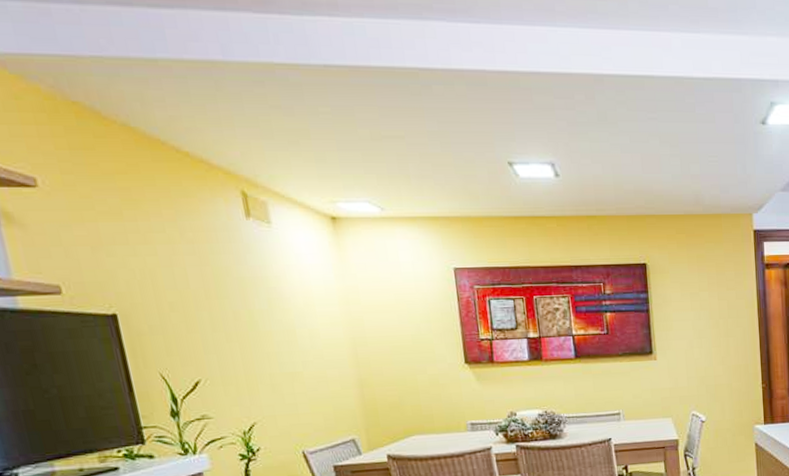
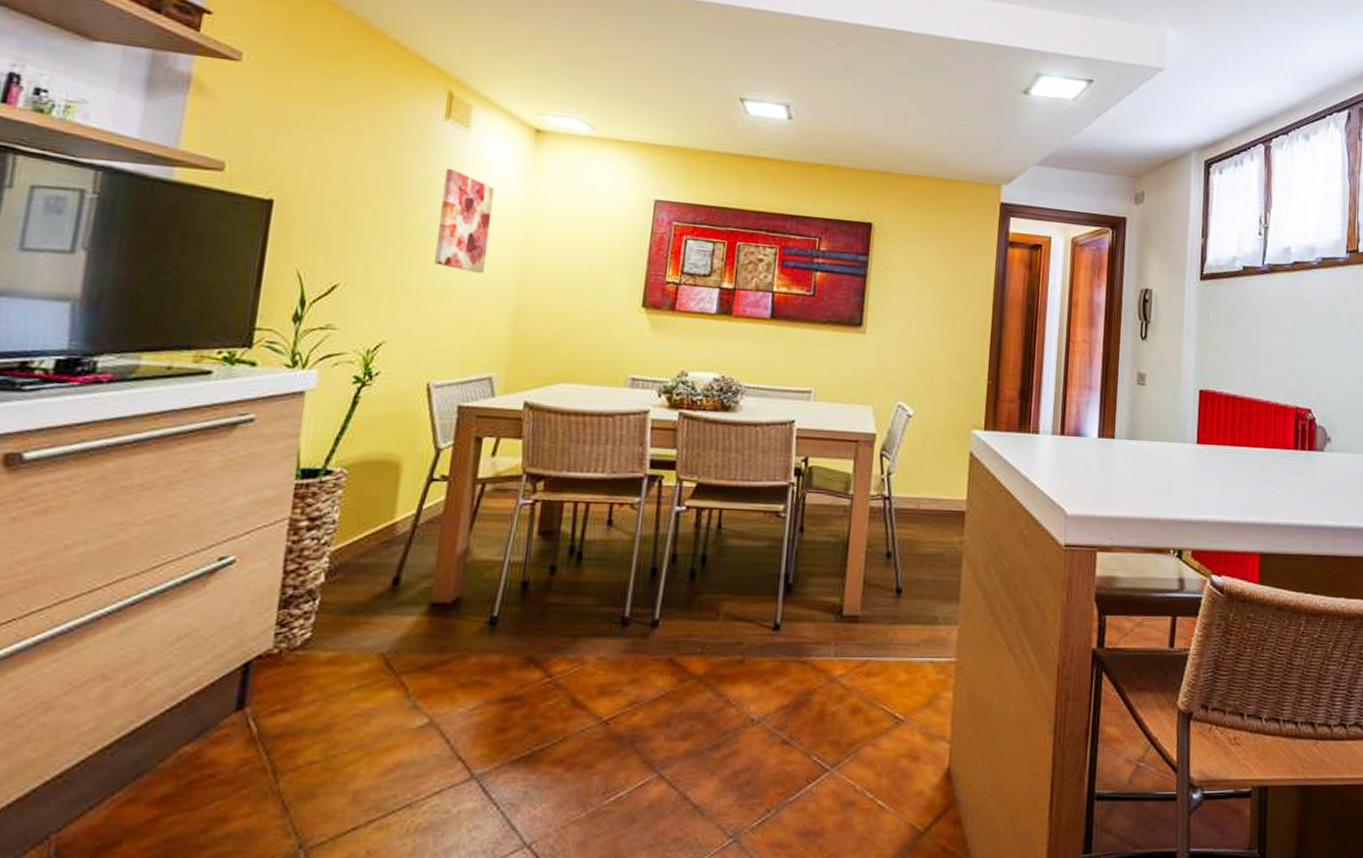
wall art: none [262,263,323,355] -> present [435,168,495,274]

